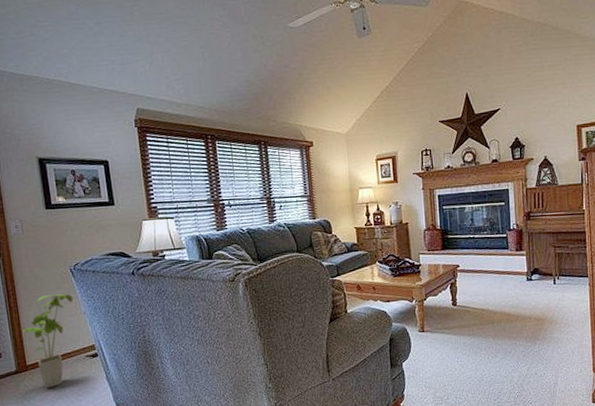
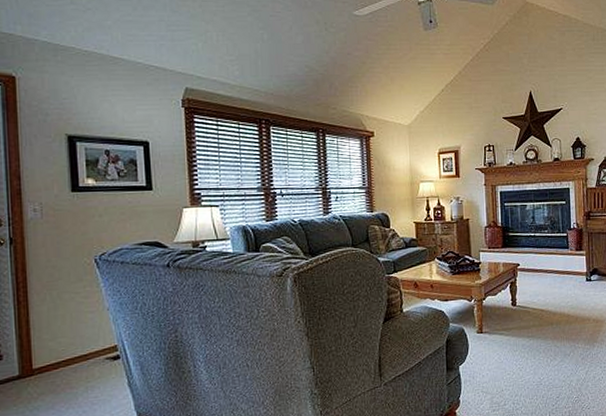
house plant: present [22,294,74,389] -> none [31,287,96,397]

